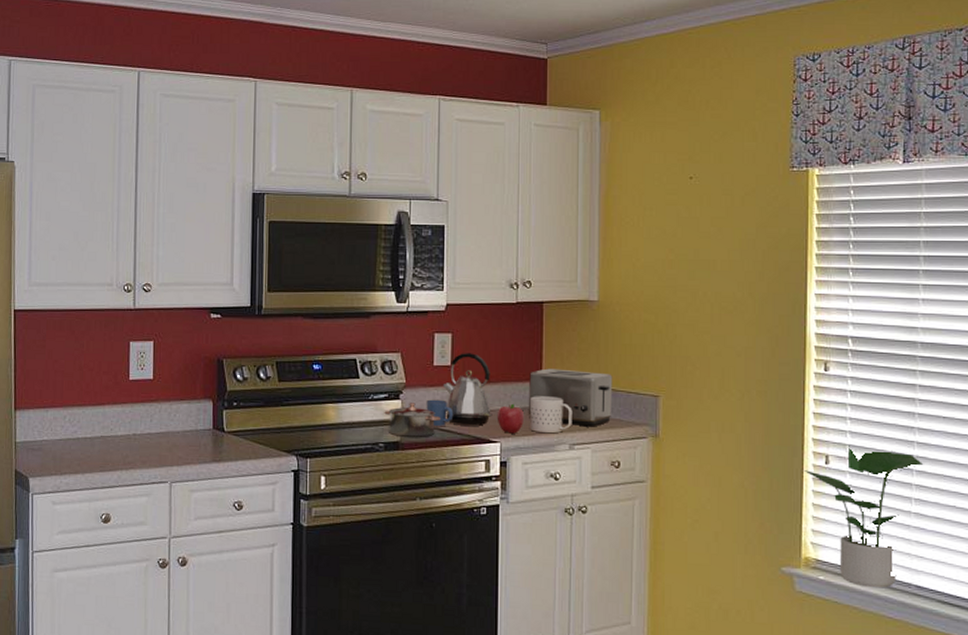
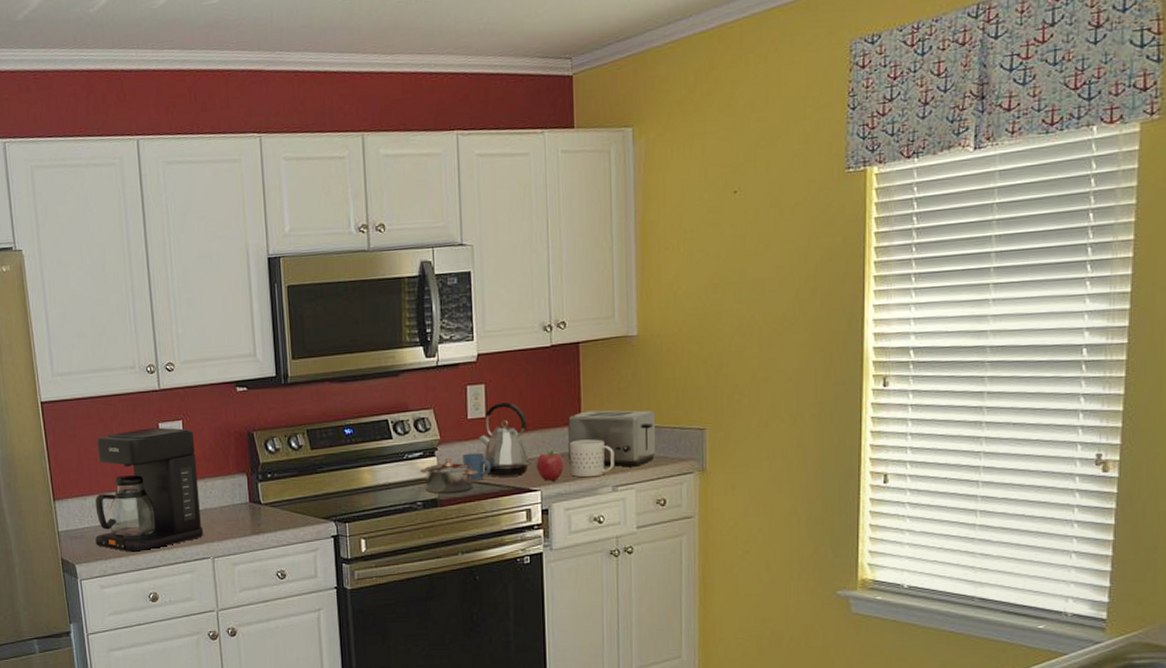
coffee maker: none [53,345,164,471] -> present [95,427,204,553]
potted plant: present [803,446,924,588] -> none [860,462,991,604]

